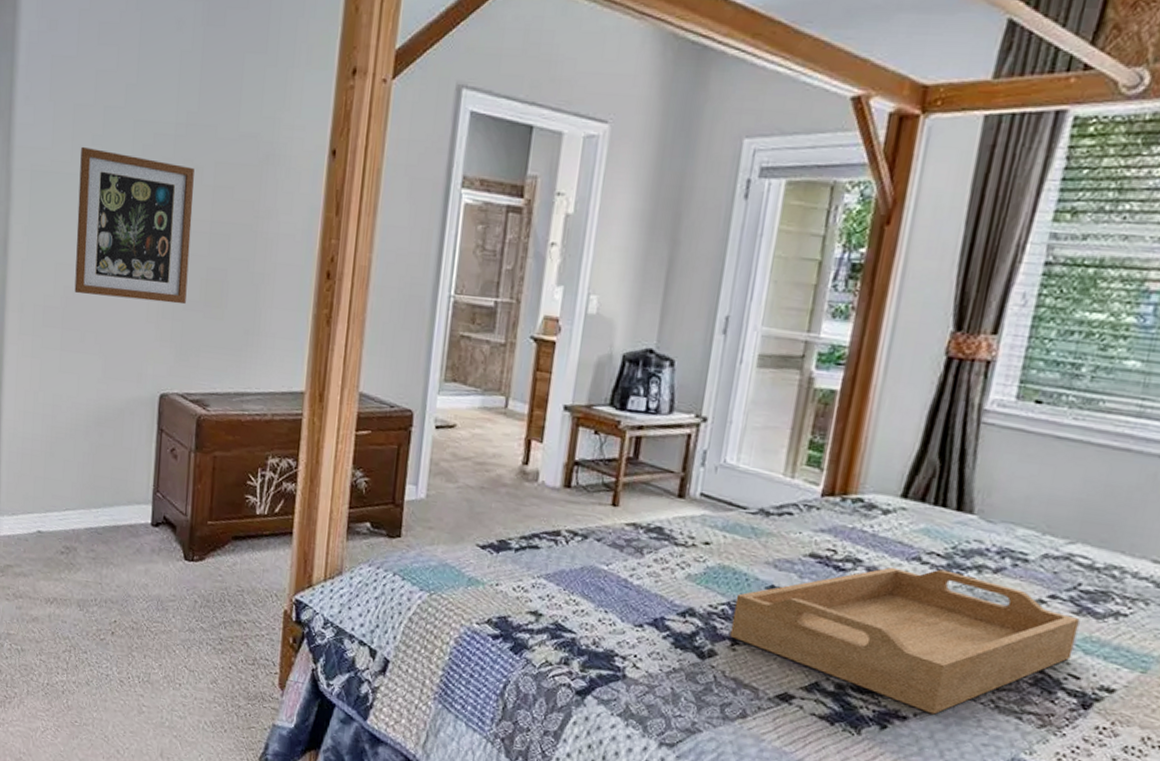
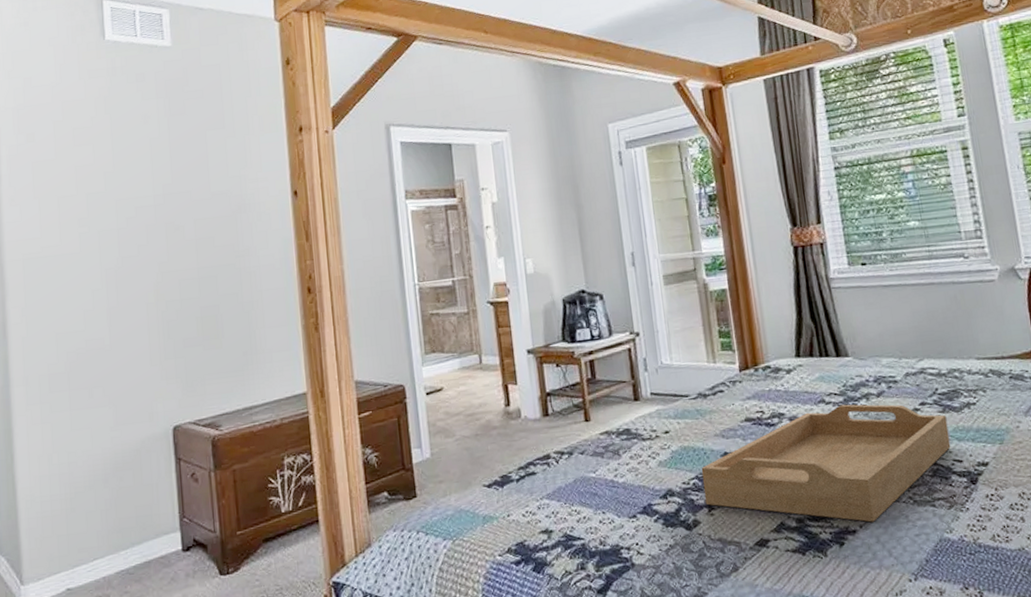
wall art: present [74,146,194,305] -> none [69,228,185,355]

